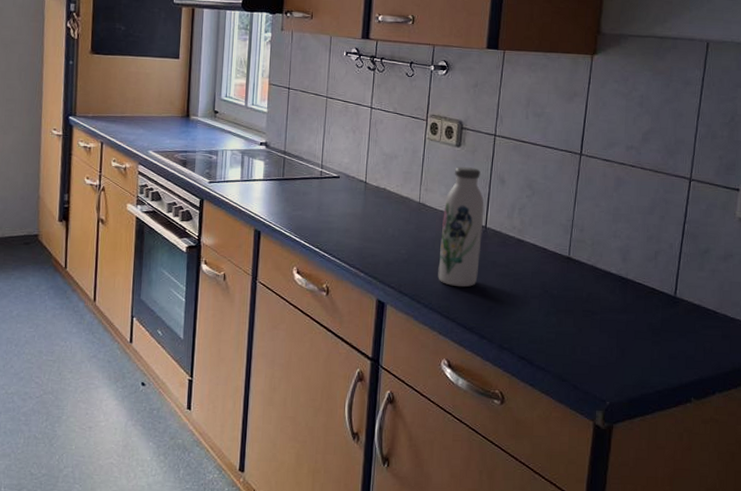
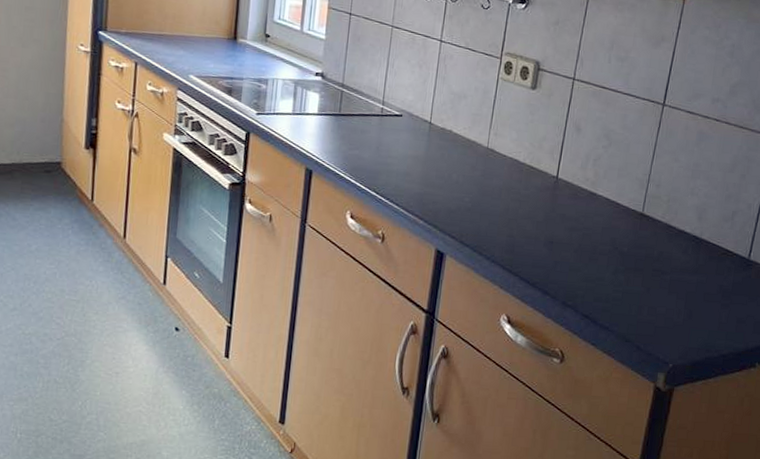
water bottle: present [438,167,485,288] -> none [502,111,557,240]

